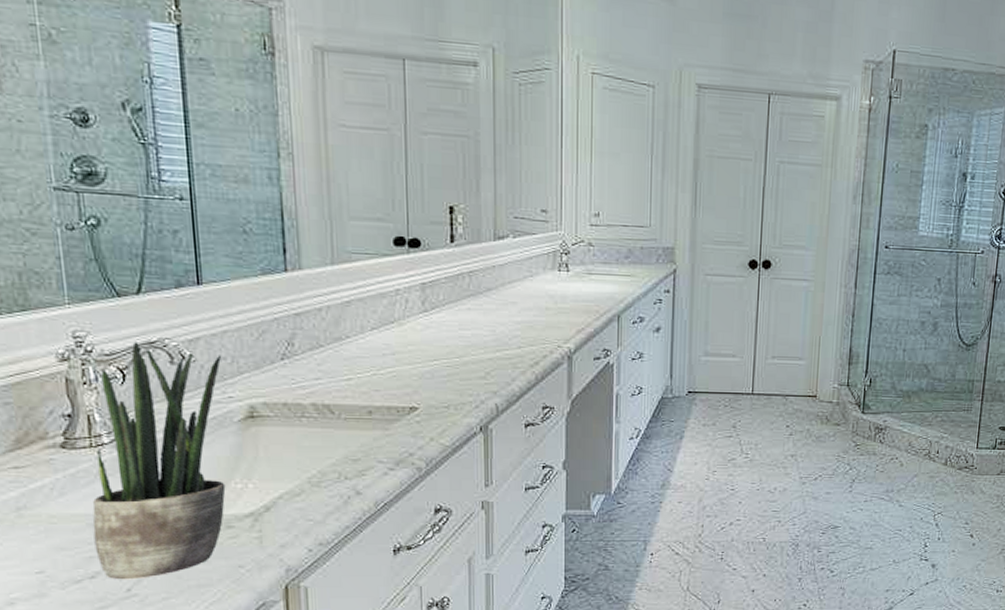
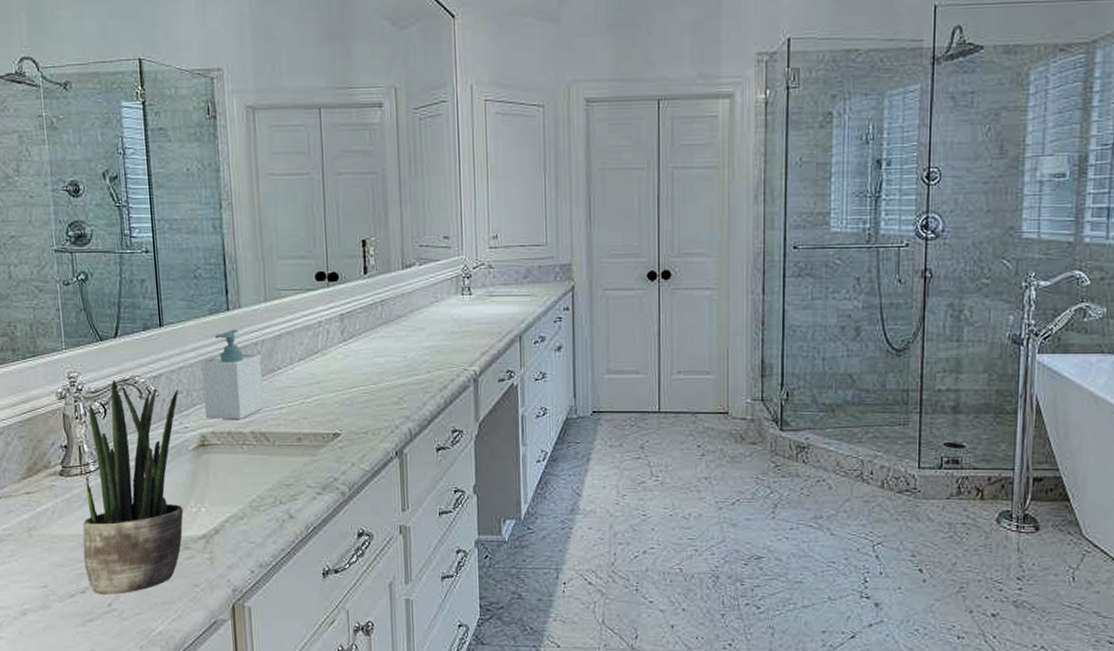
soap bottle: none [251,292,328,391] -> present [201,329,264,420]

